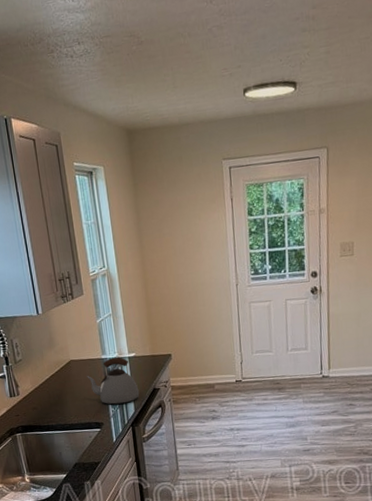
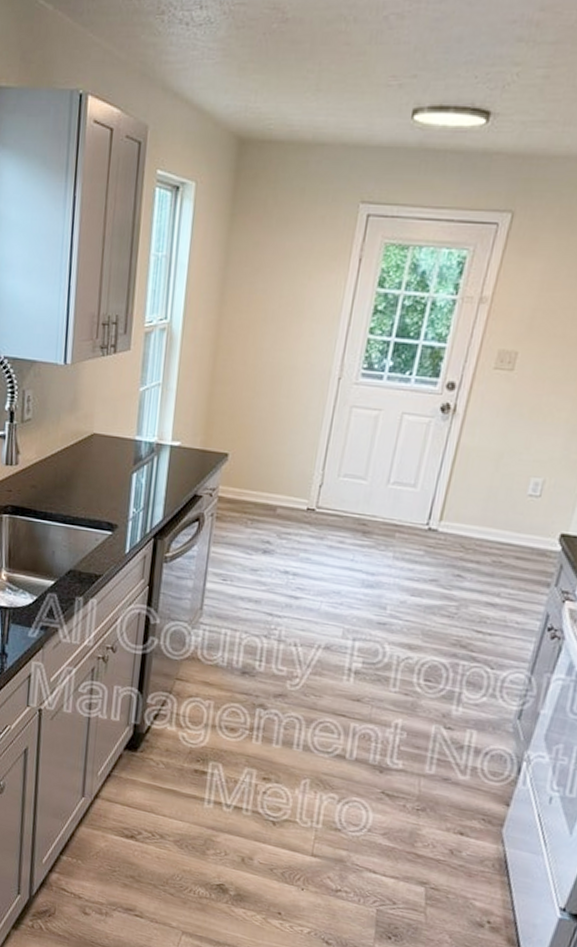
kettle: present [87,357,140,405] -> none [110,441,175,506]

